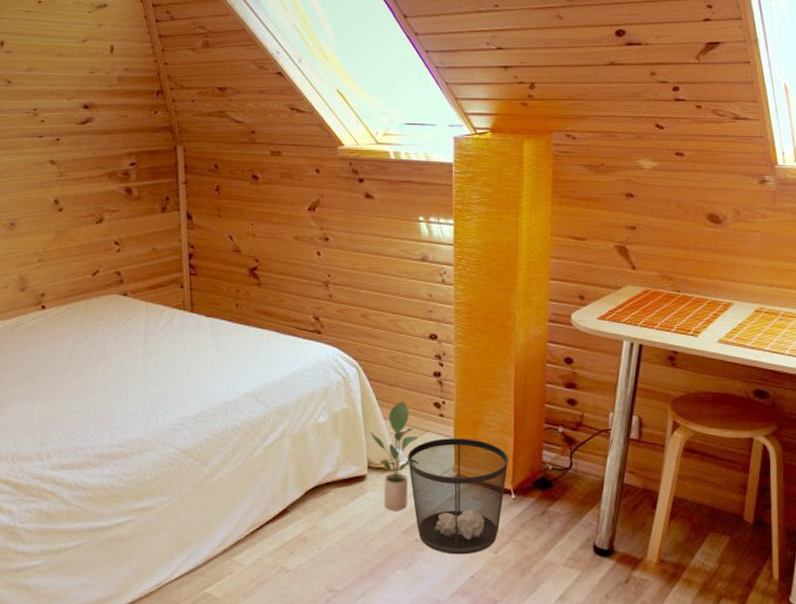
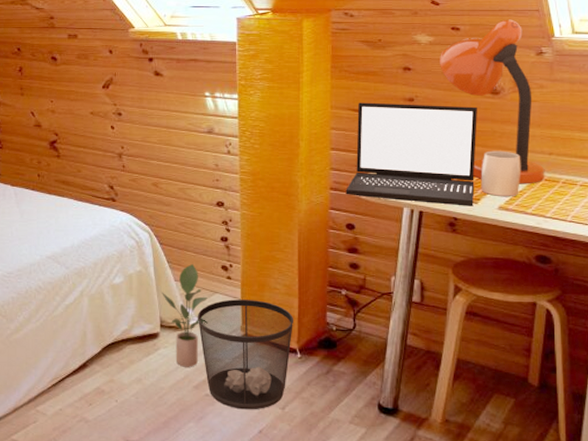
laptop: none [564,230,699,340] -> present [346,102,477,206]
desk lamp: none [662,145,765,317] -> present [439,19,545,184]
mug: none [701,282,742,329] -> present [481,150,521,196]

